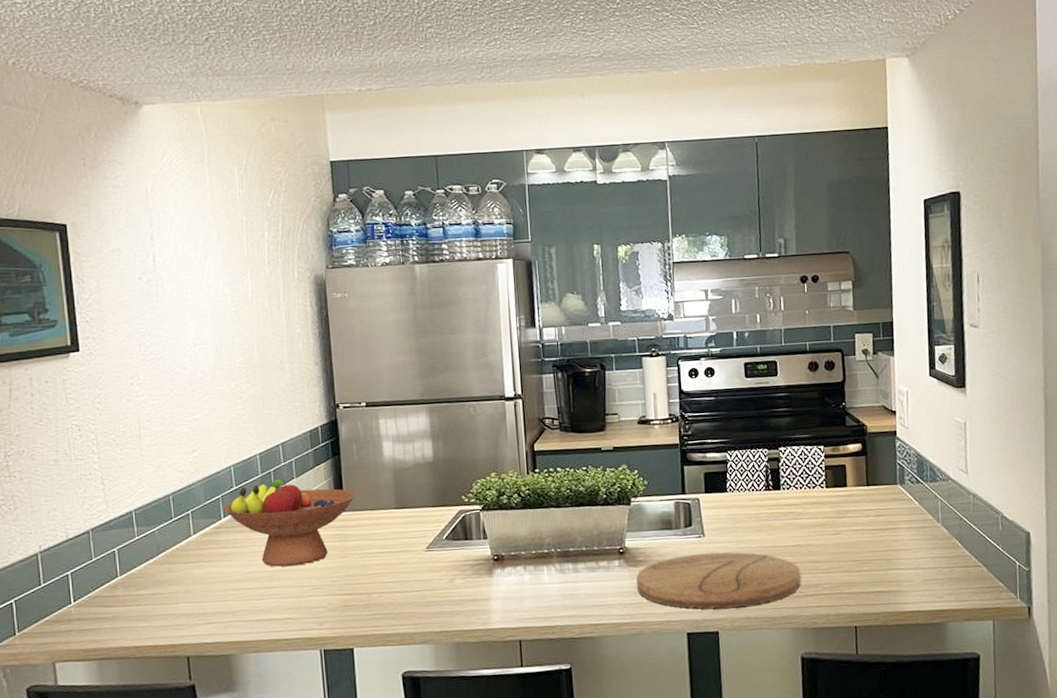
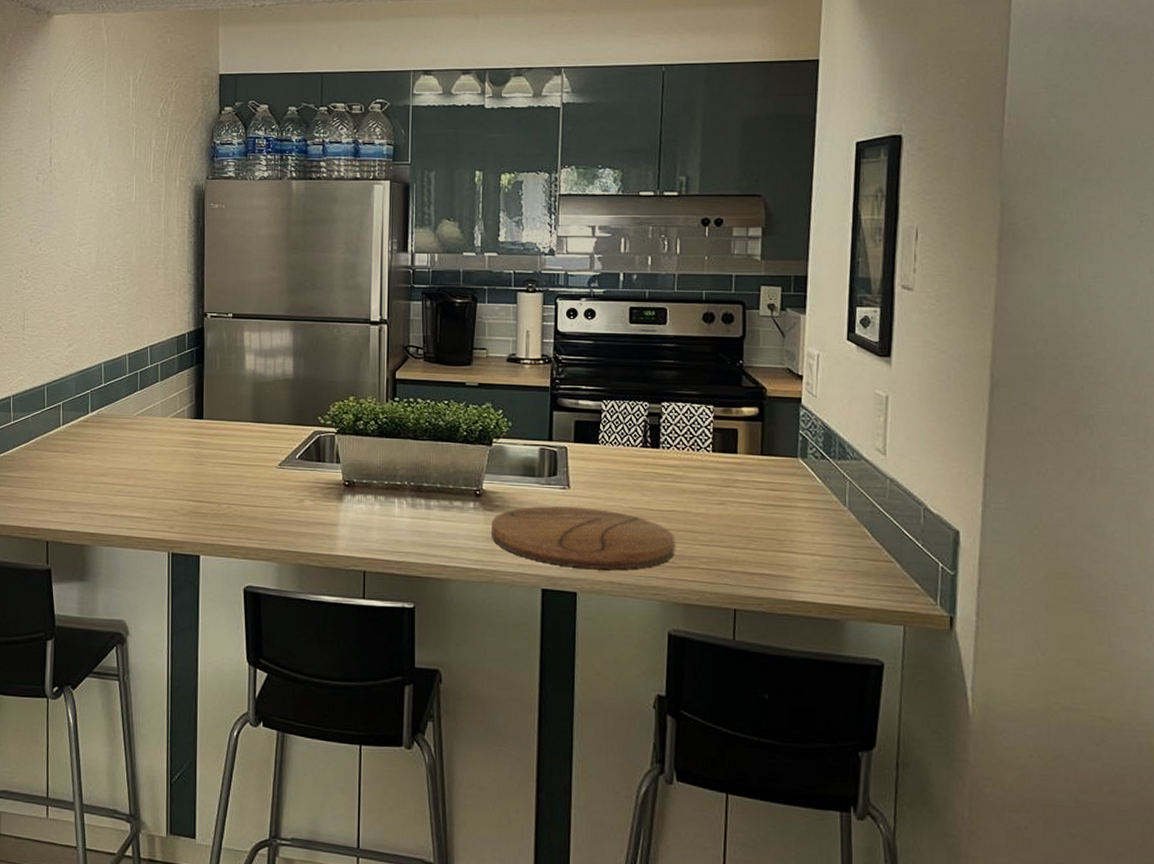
fruit bowl: present [223,478,356,567] -> none [91,380,215,467]

